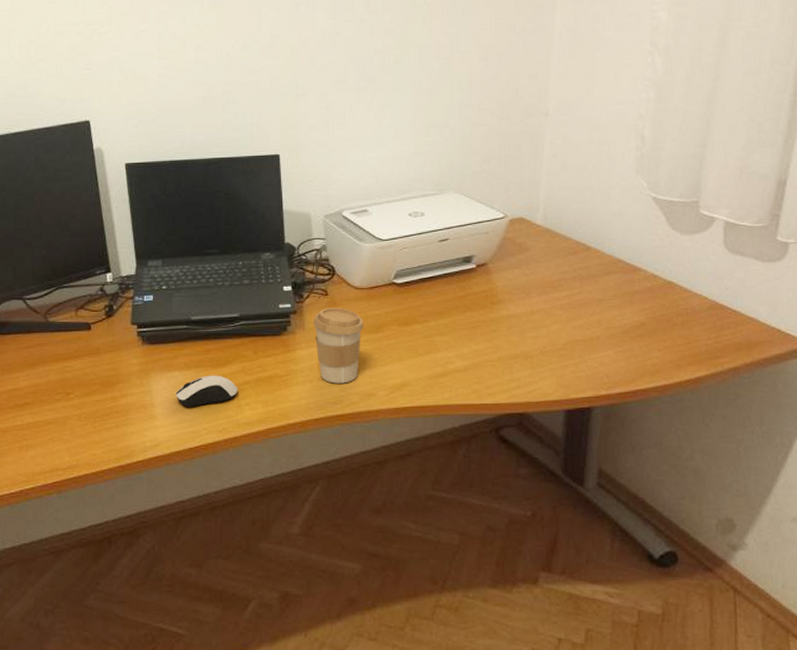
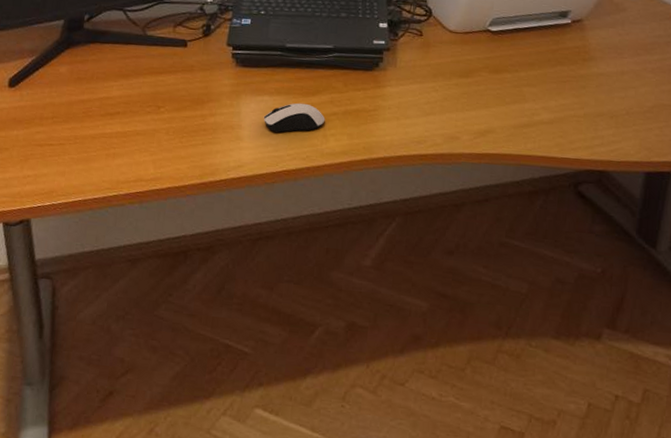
coffee cup: present [313,308,364,384] -> none [405,48,455,124]

